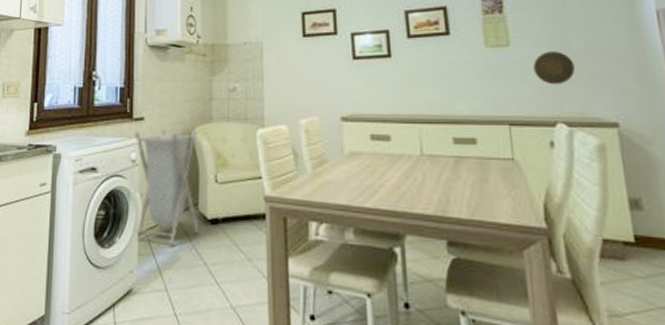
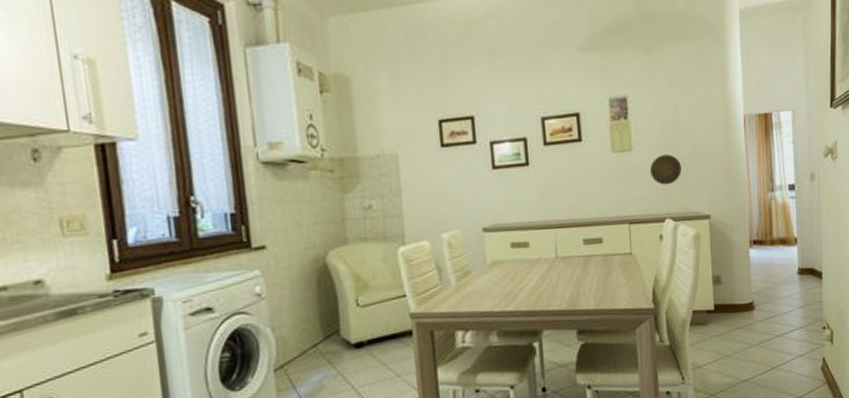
laundry hamper: present [135,129,200,247] -> none [256,254,344,377]

